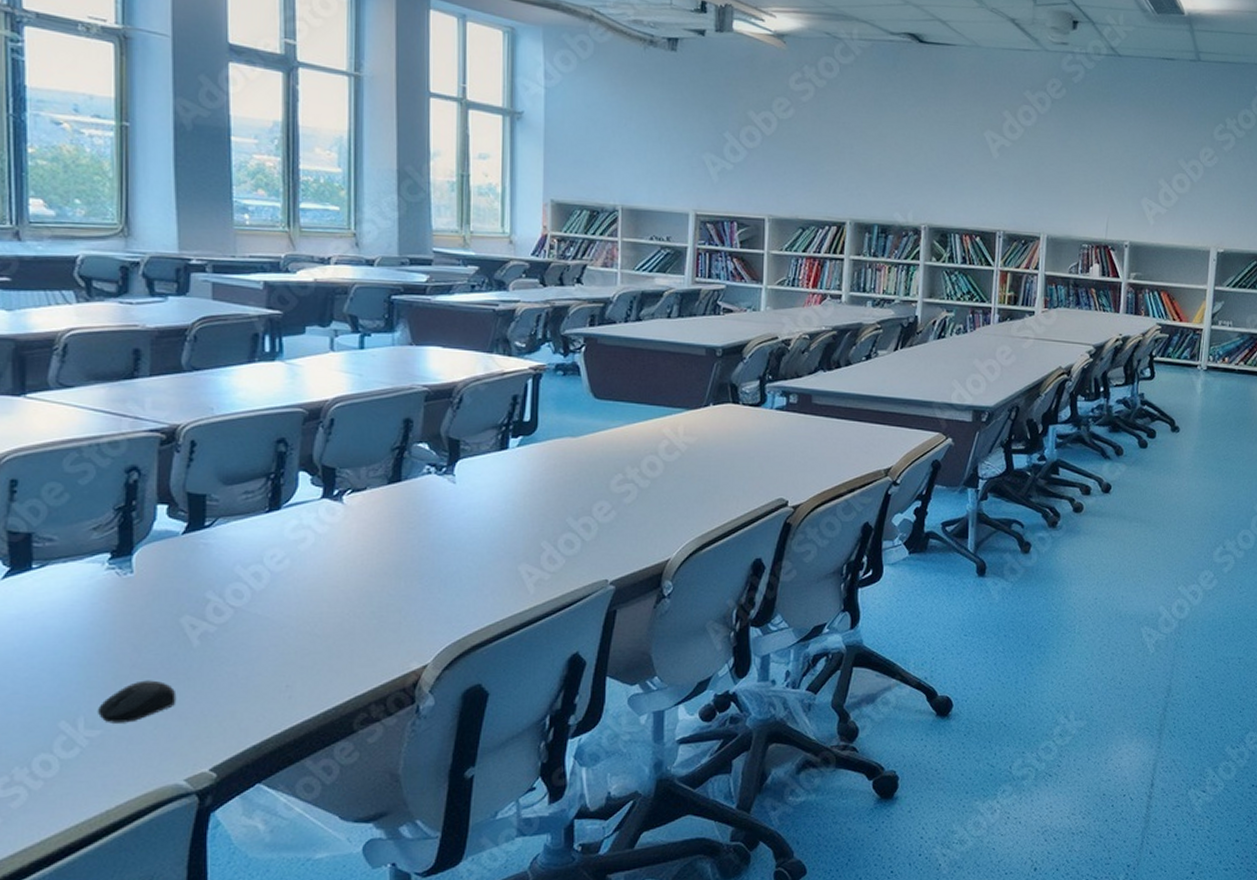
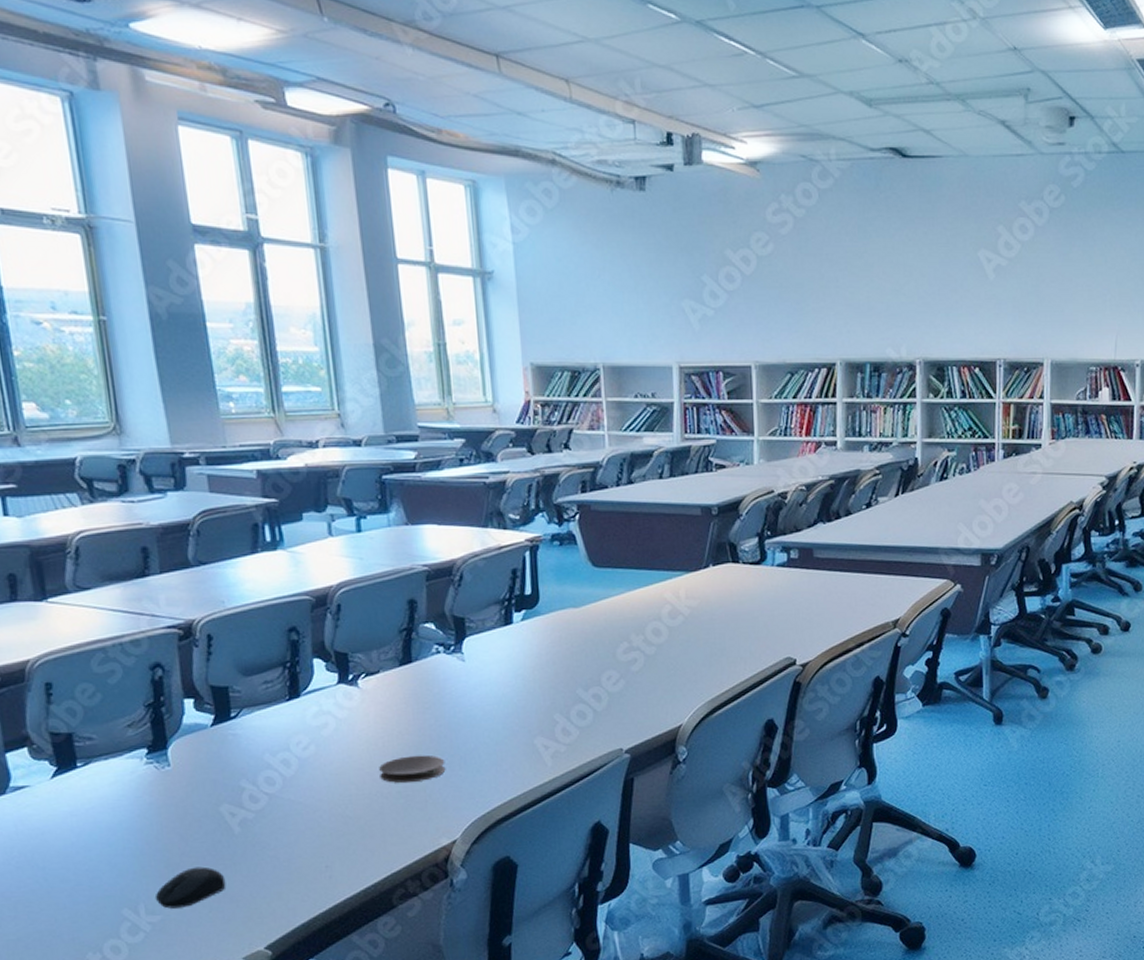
coaster: none [355,575,424,604] -> present [379,755,446,784]

